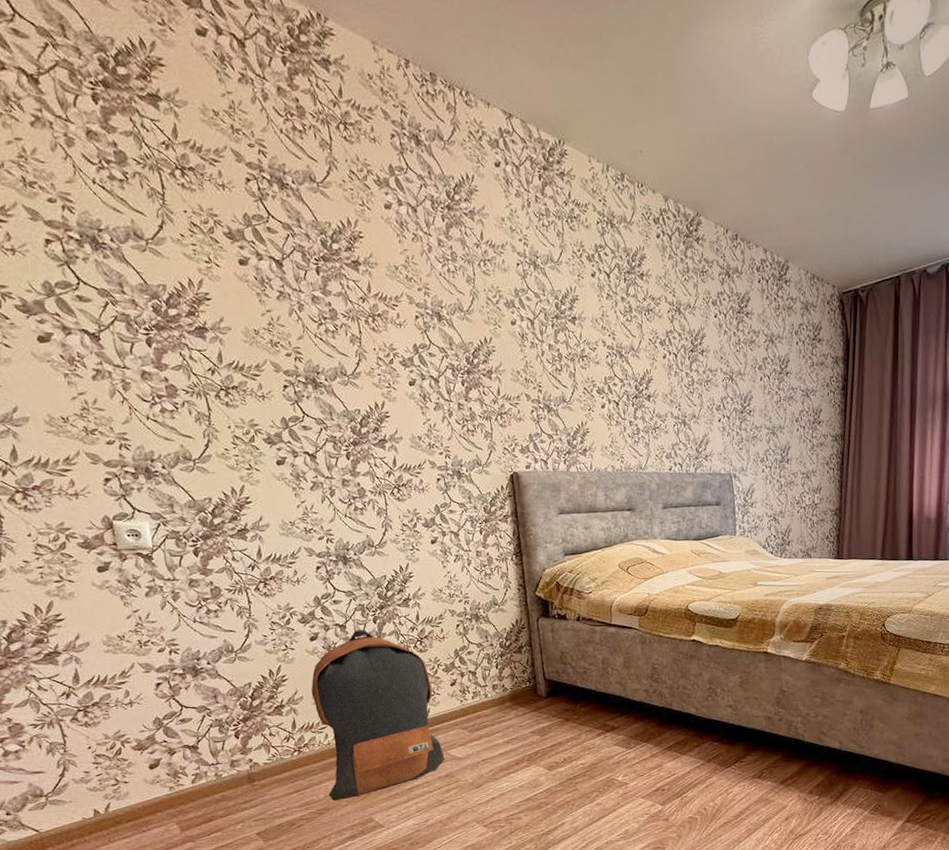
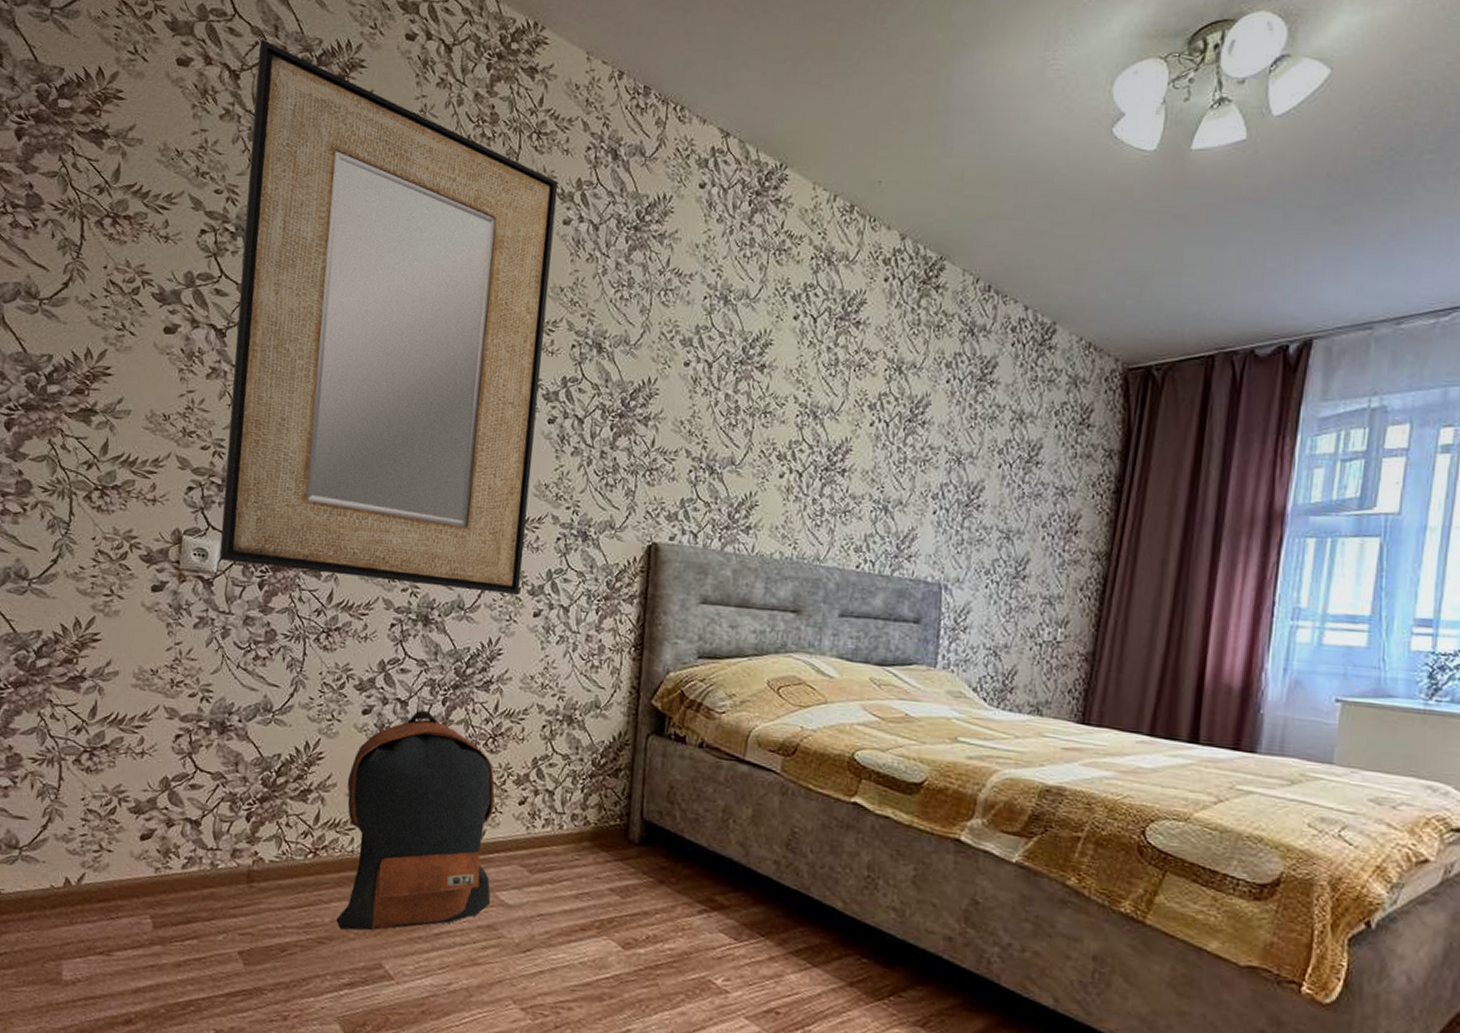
home mirror: none [50,41,416,537] -> present [219,40,559,595]

